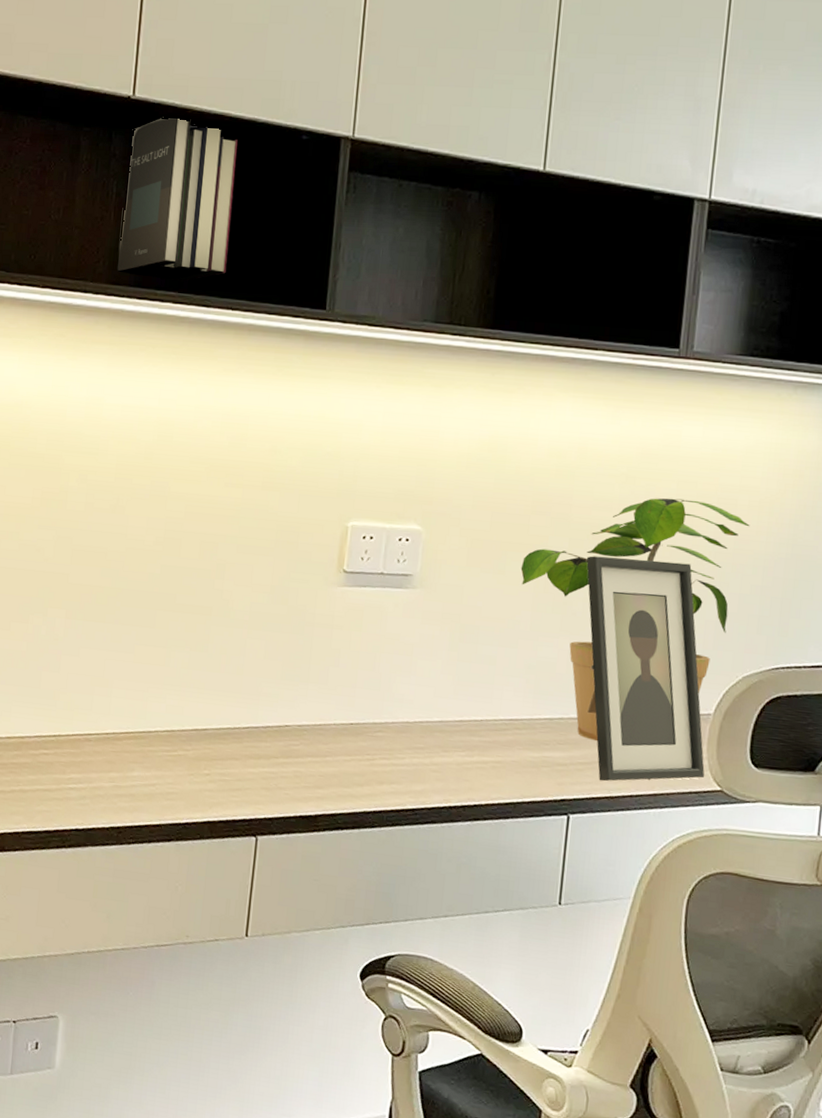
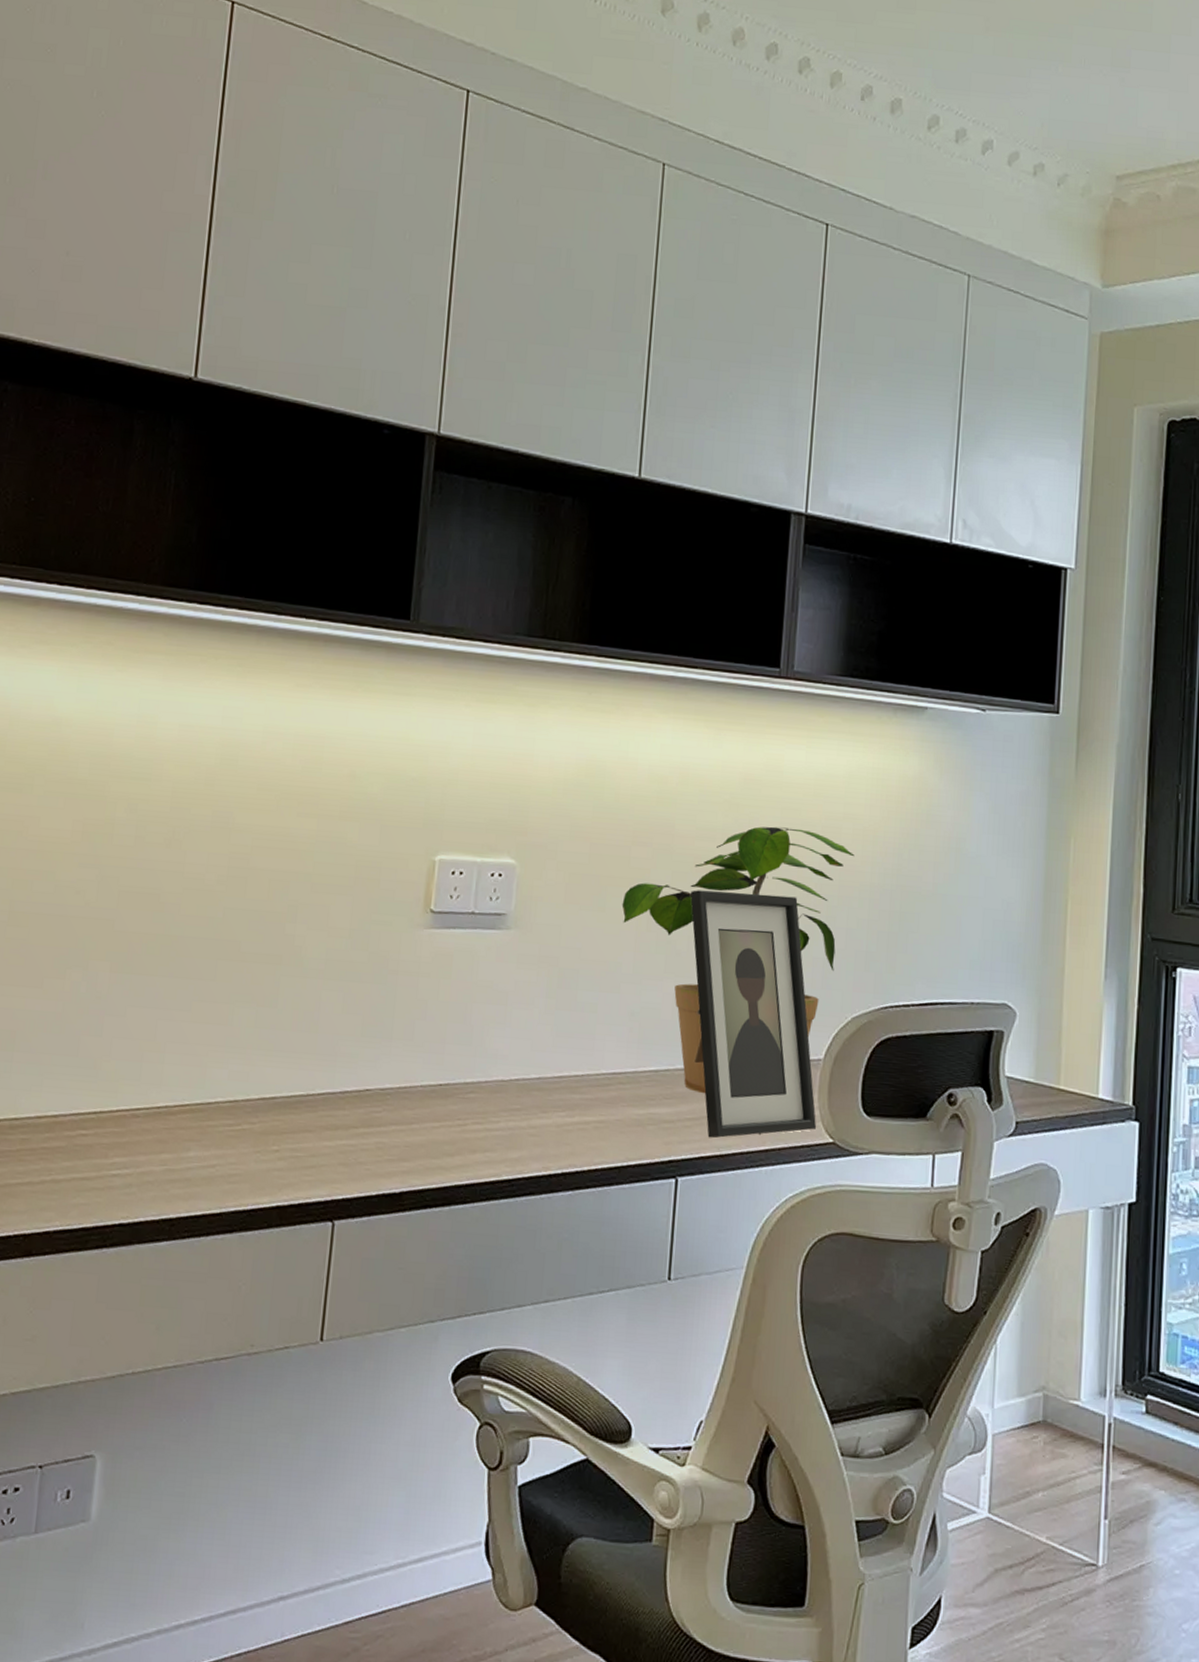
books: present [116,117,238,282] -> none [174,402,312,586]

